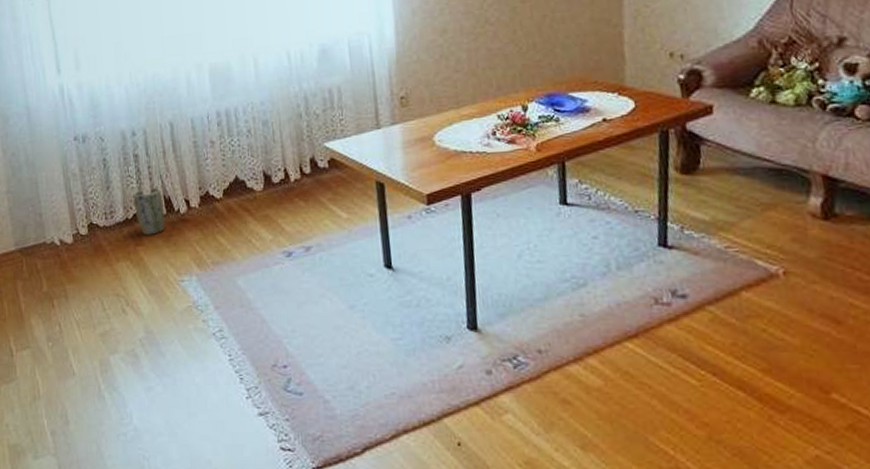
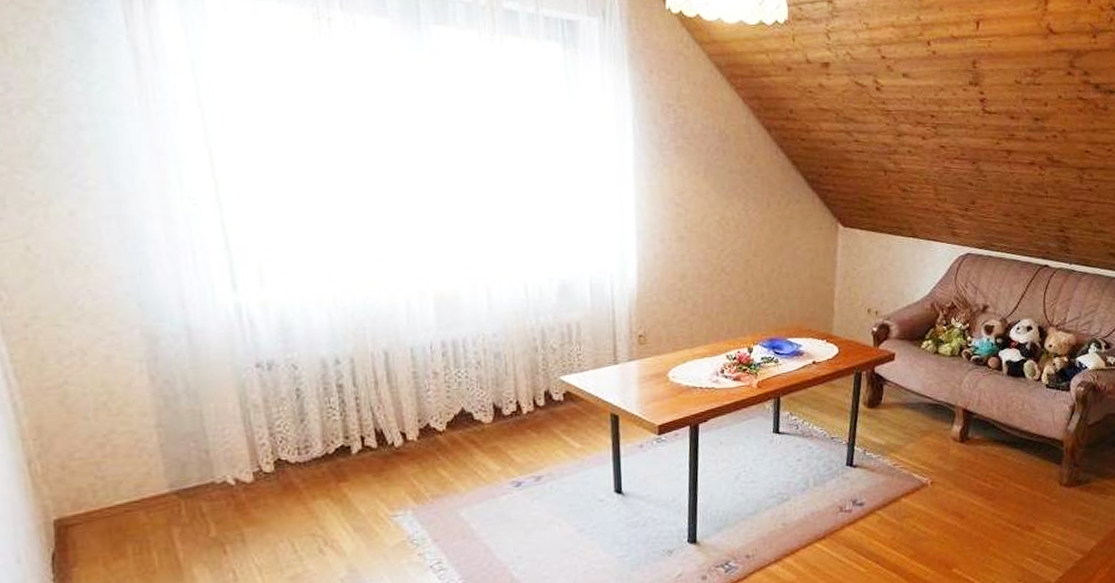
plant pot: present [133,188,165,235] -> none [335,421,376,471]

